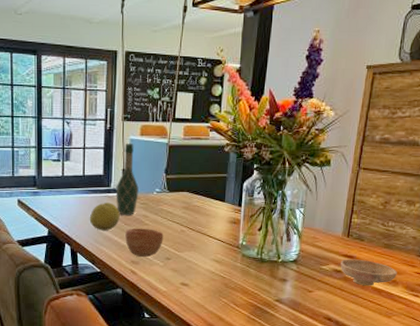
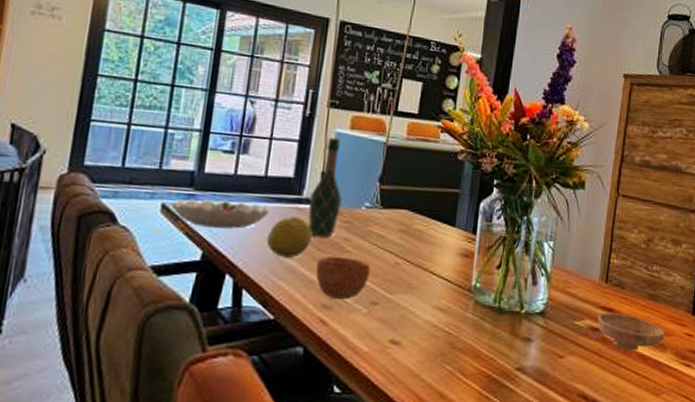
decorative bowl: none [24,194,89,213] -> present [171,199,270,229]

